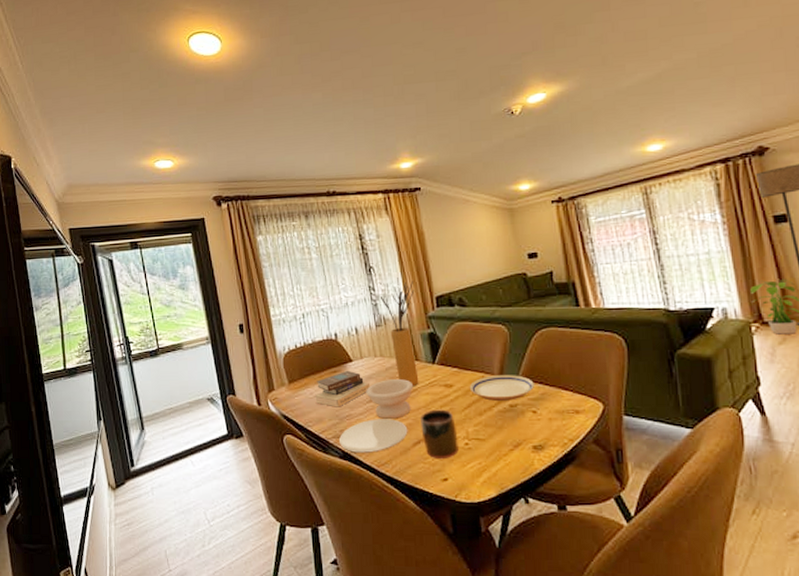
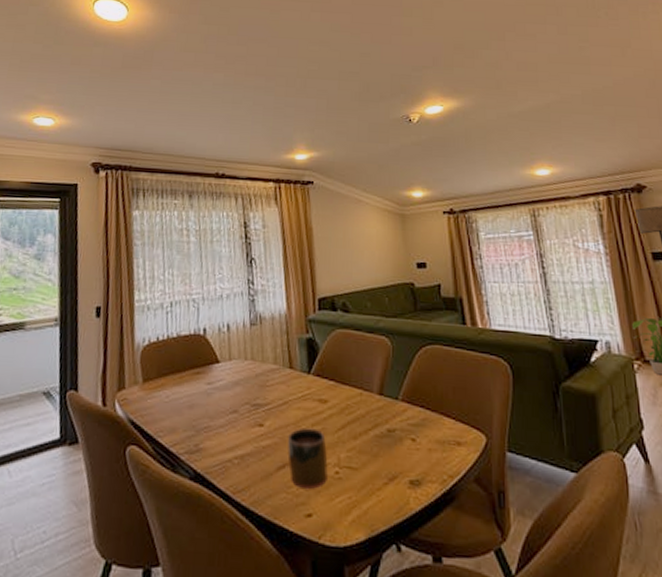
books: present [315,370,369,407] -> none [170,372,235,416]
plate: present [338,419,408,454] -> none [191,433,273,477]
bowl: present [366,379,414,419] -> none [230,387,285,436]
vase: present [381,277,419,387] -> none [259,273,297,399]
plate: present [469,375,534,401] -> none [345,393,415,425]

